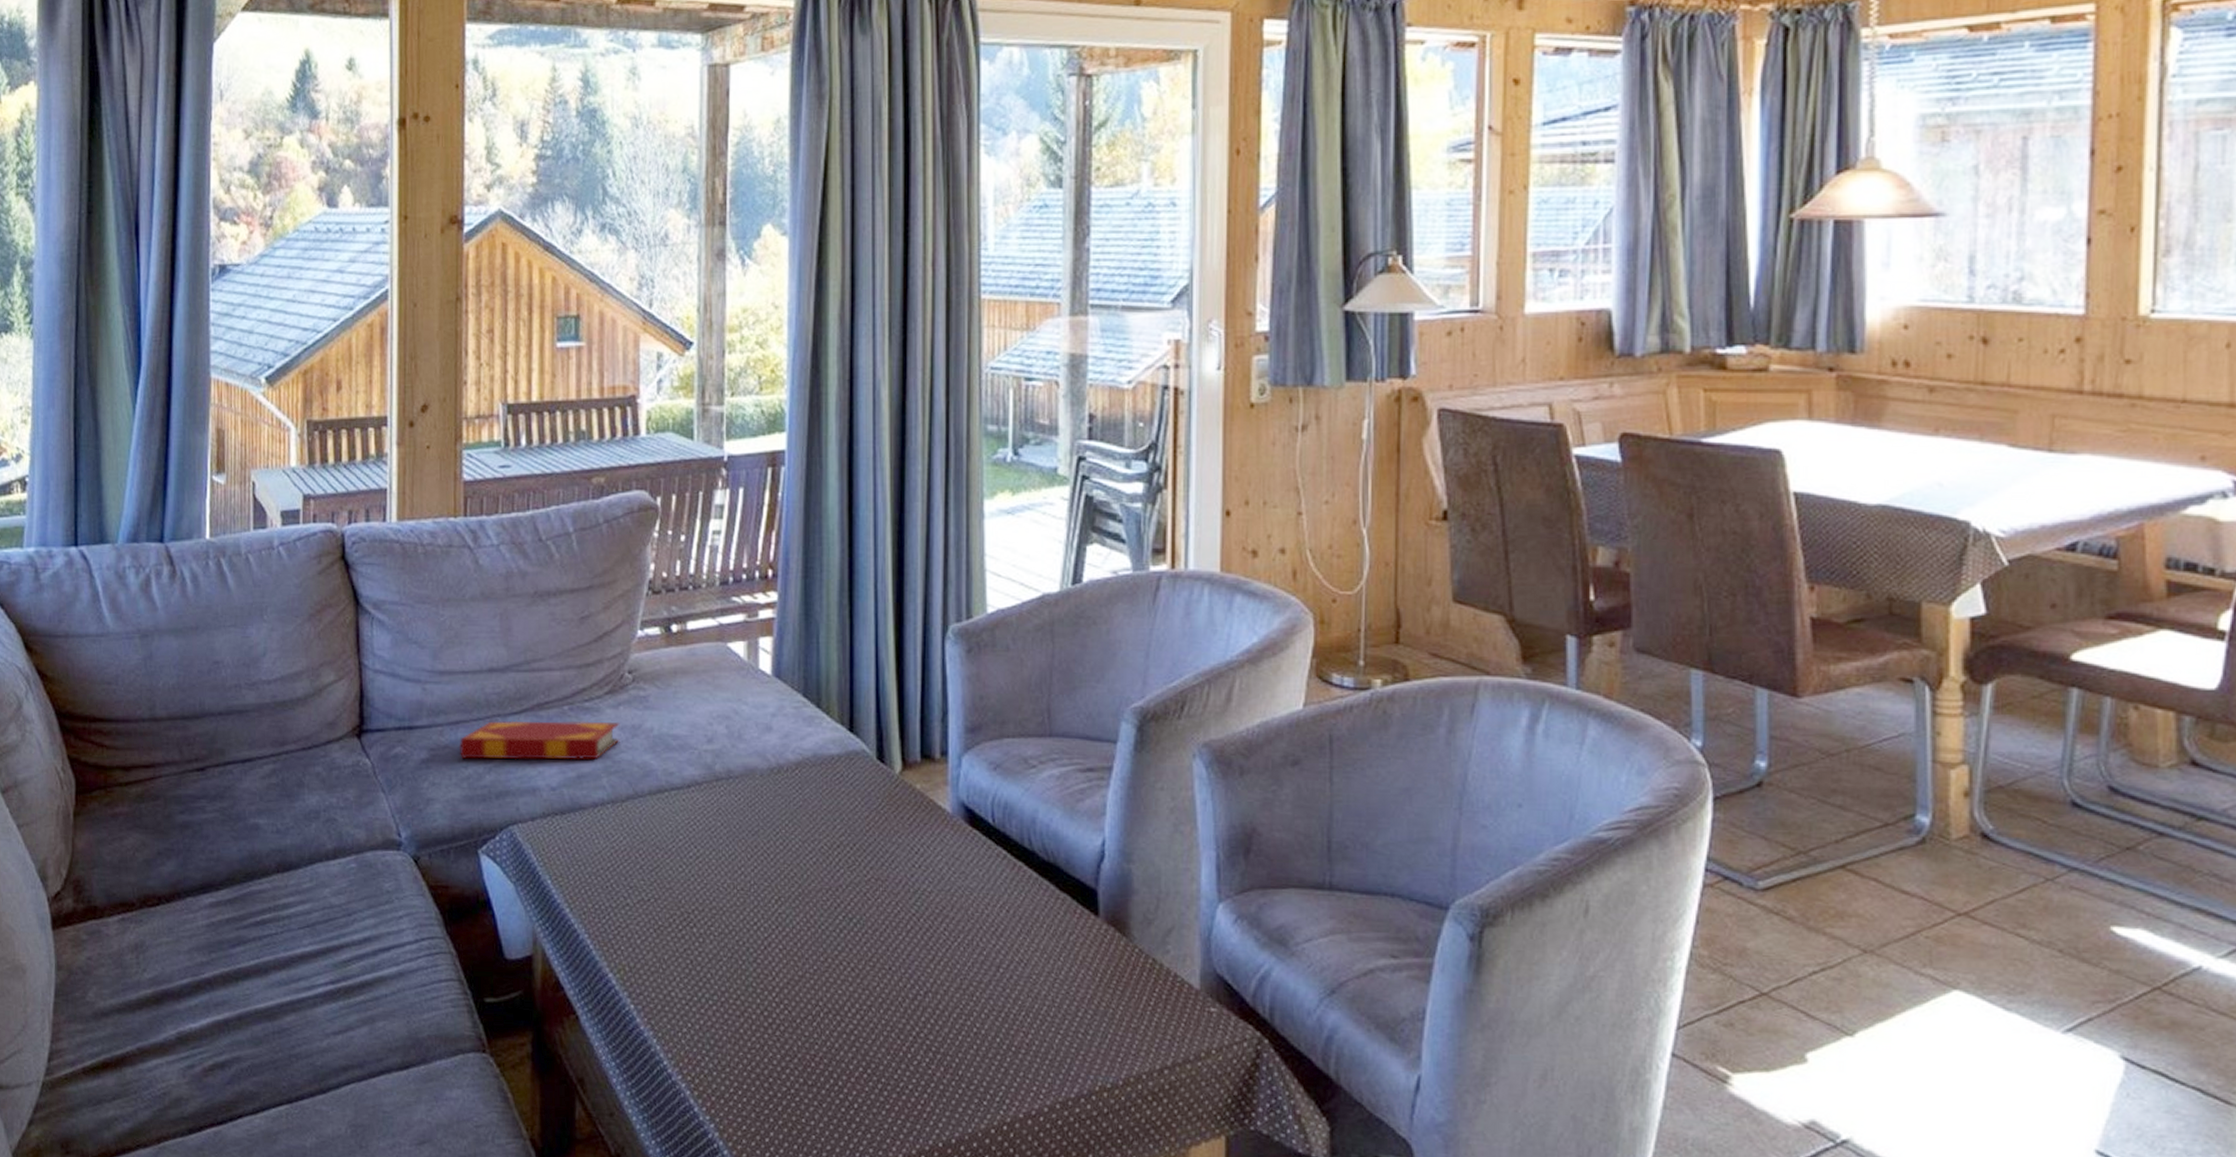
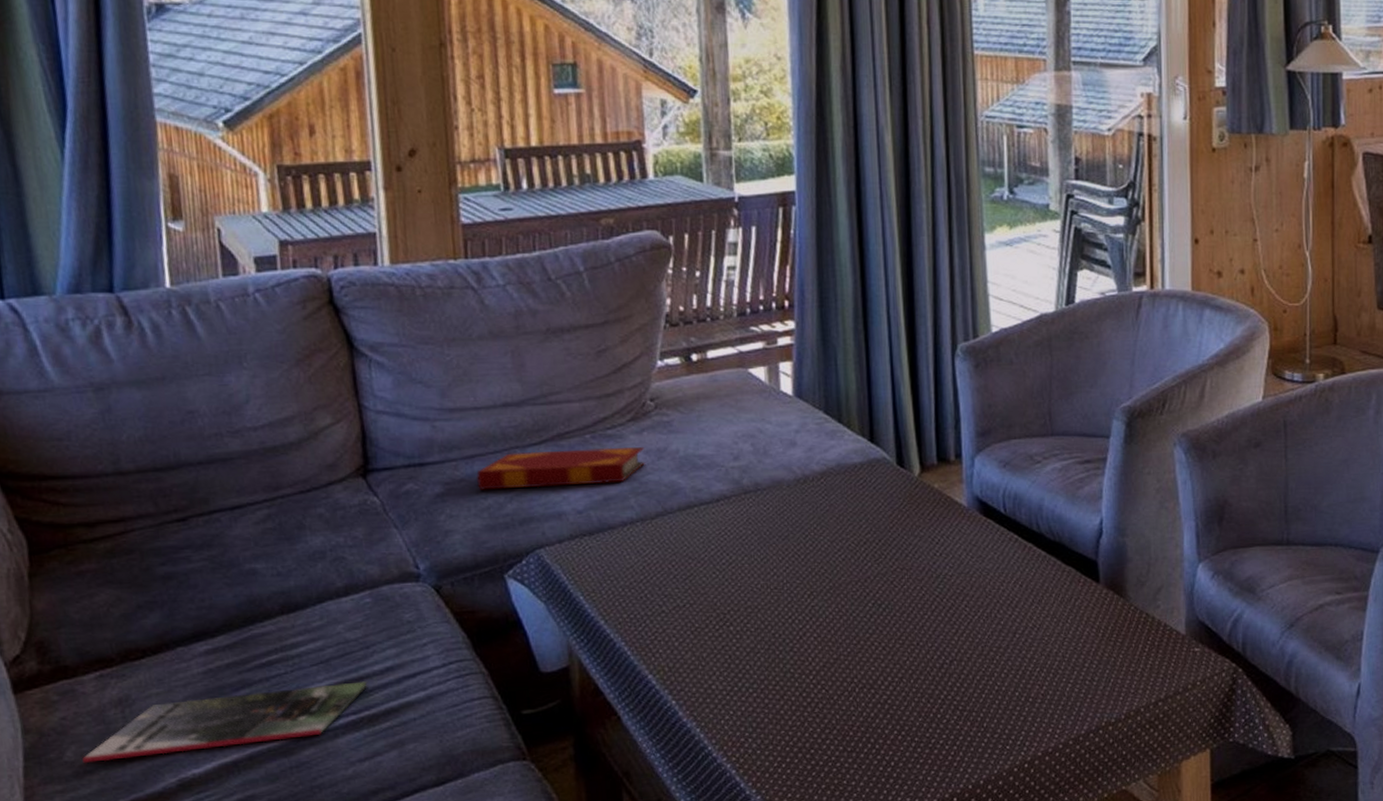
magazine: none [101,950,347,1006] -> present [82,681,368,763]

